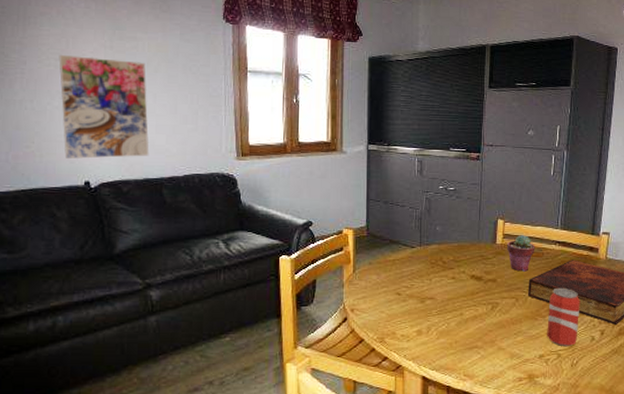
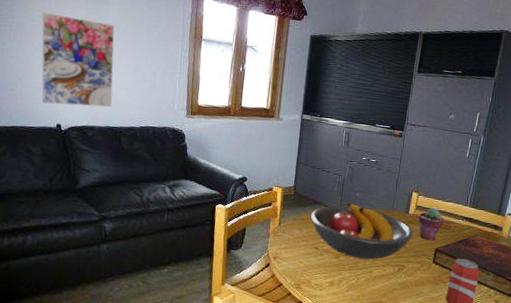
fruit bowl: none [388,238,504,300] -> present [310,202,413,260]

